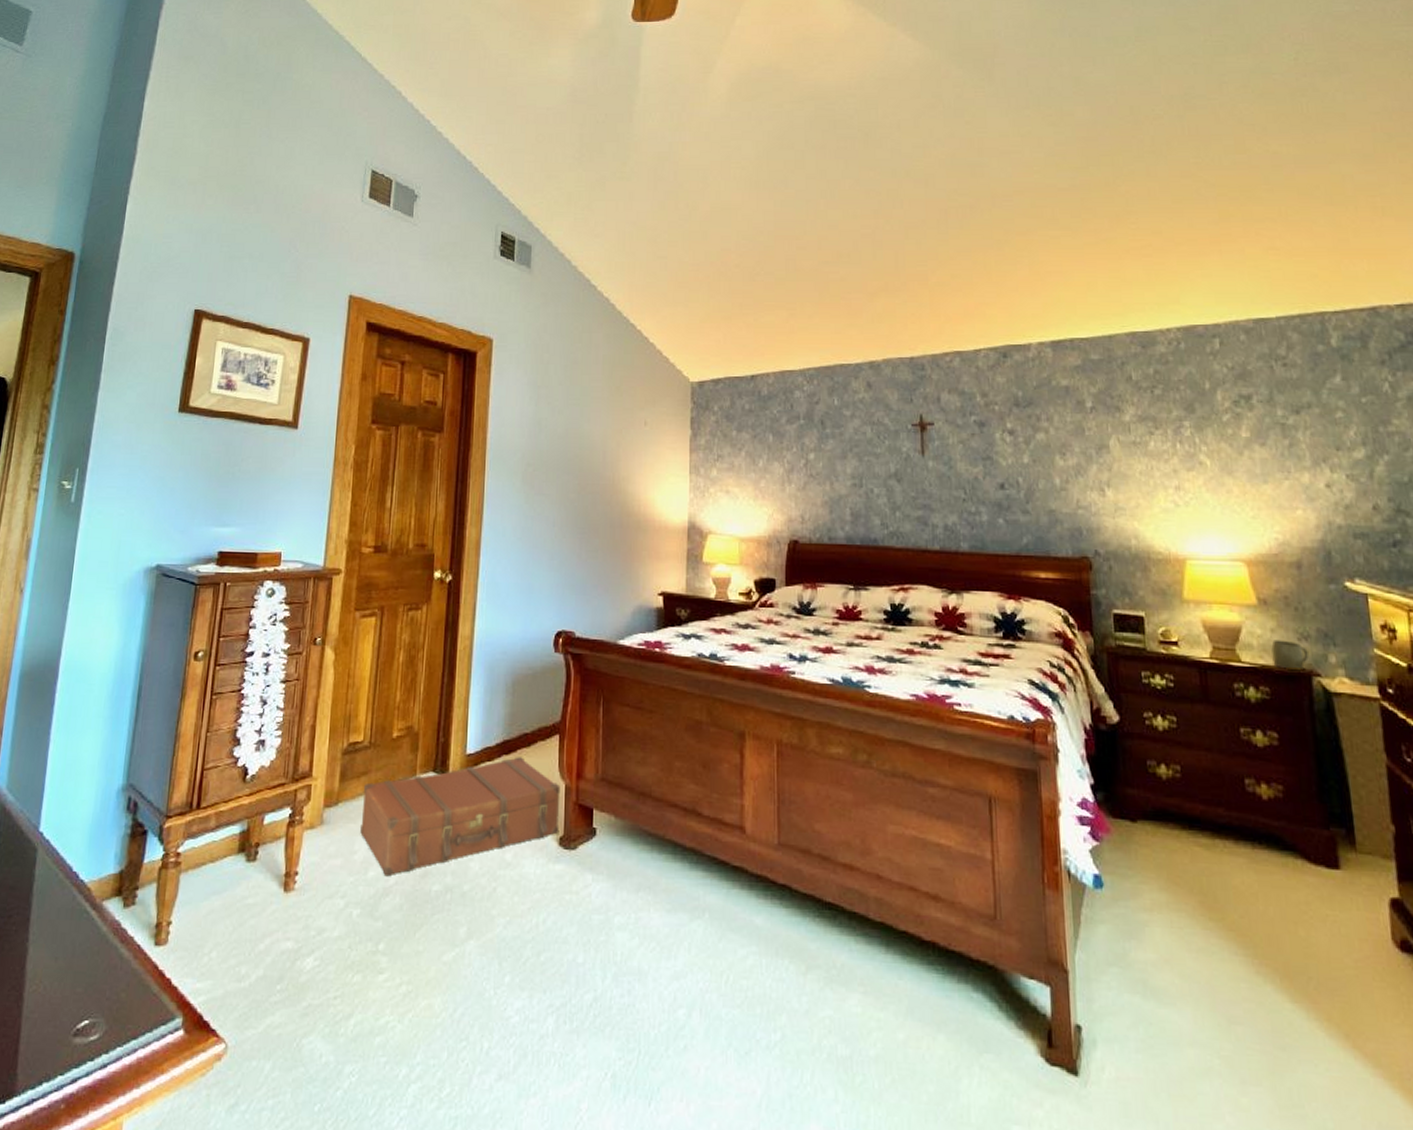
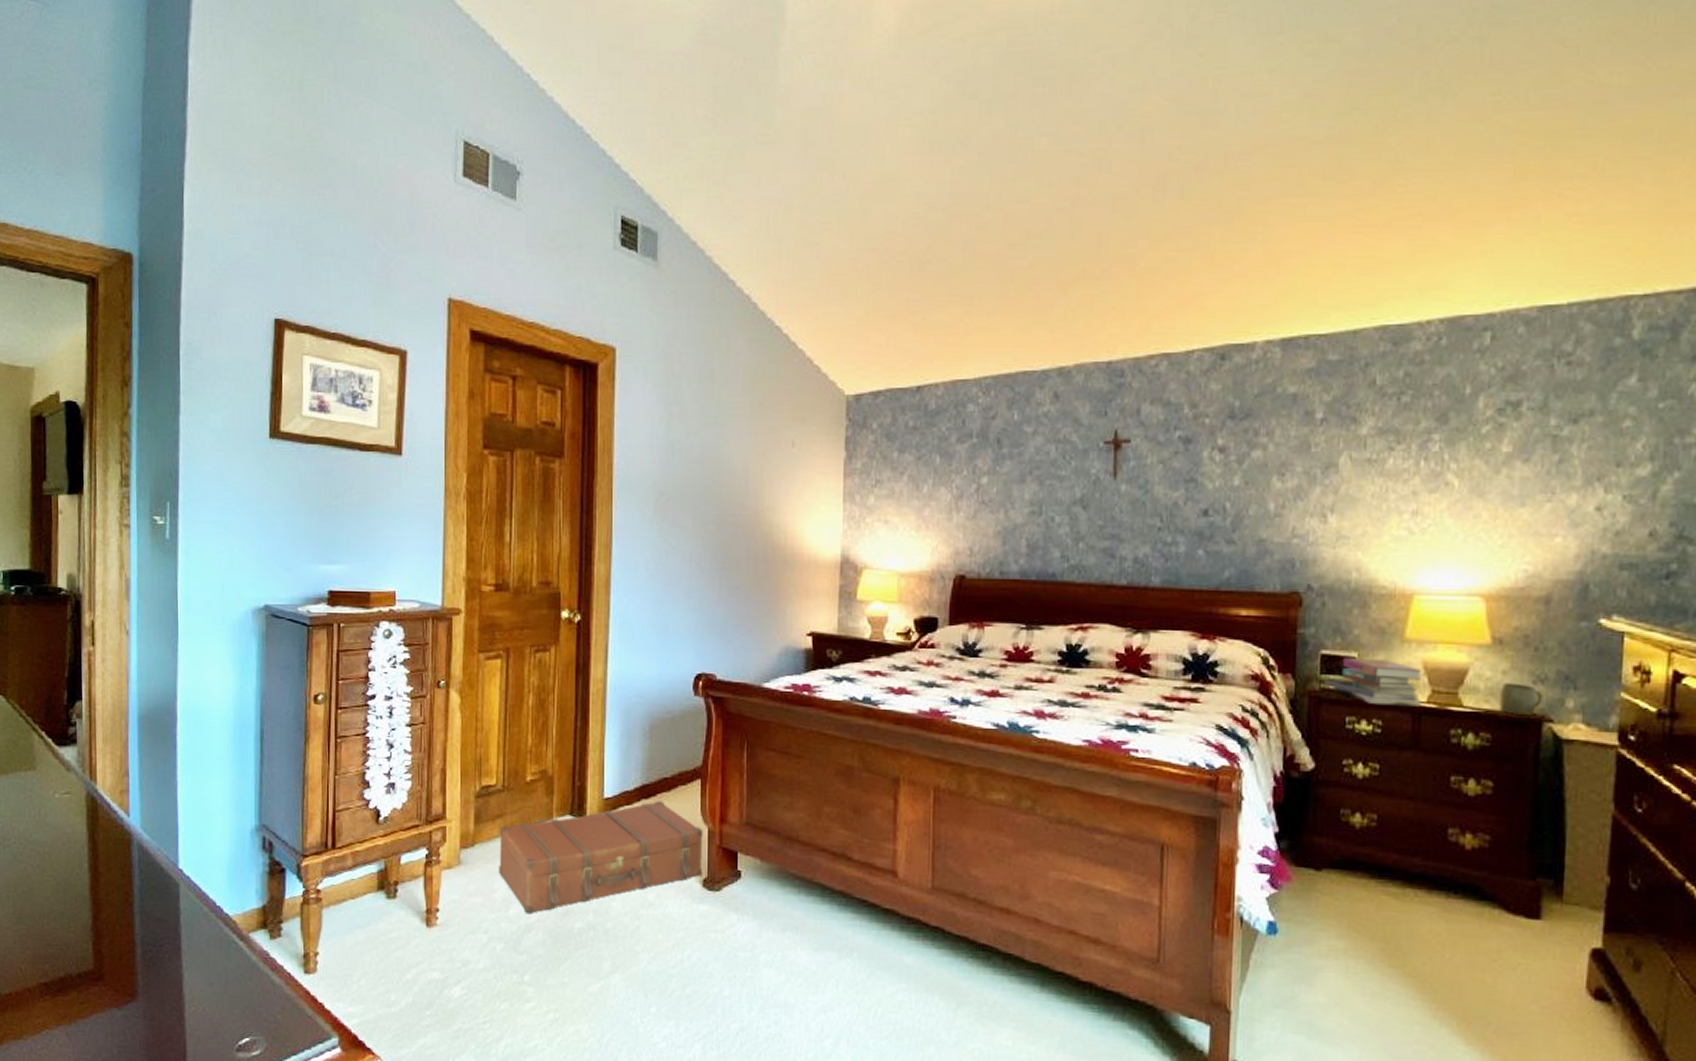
books: none [1119,616,1206,662] -> present [1325,657,1422,707]

